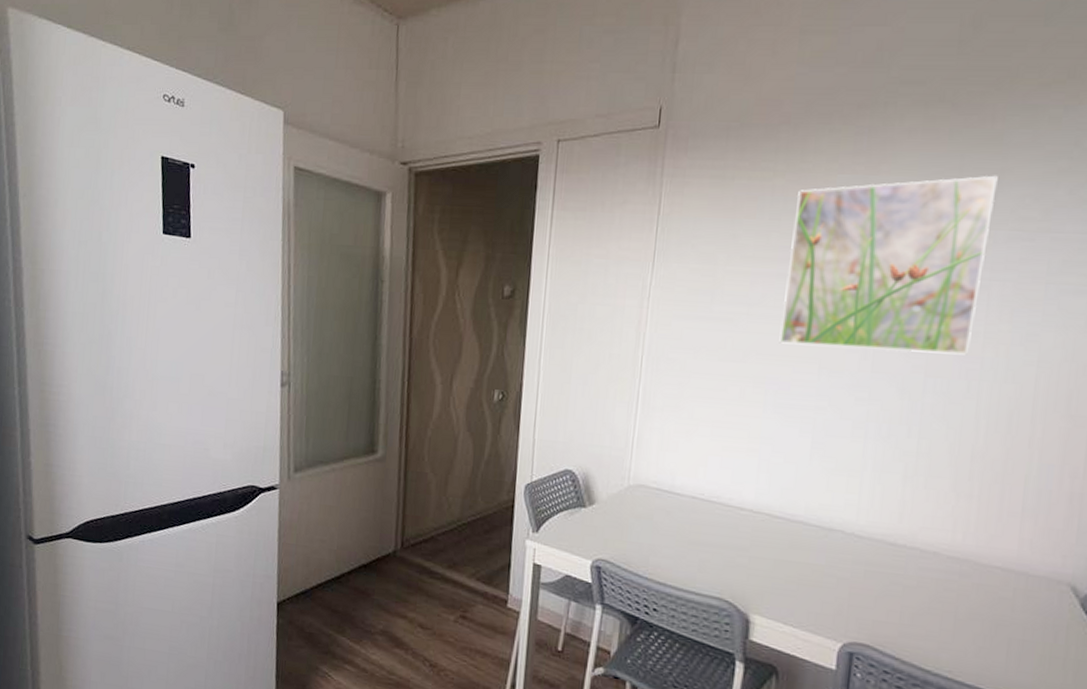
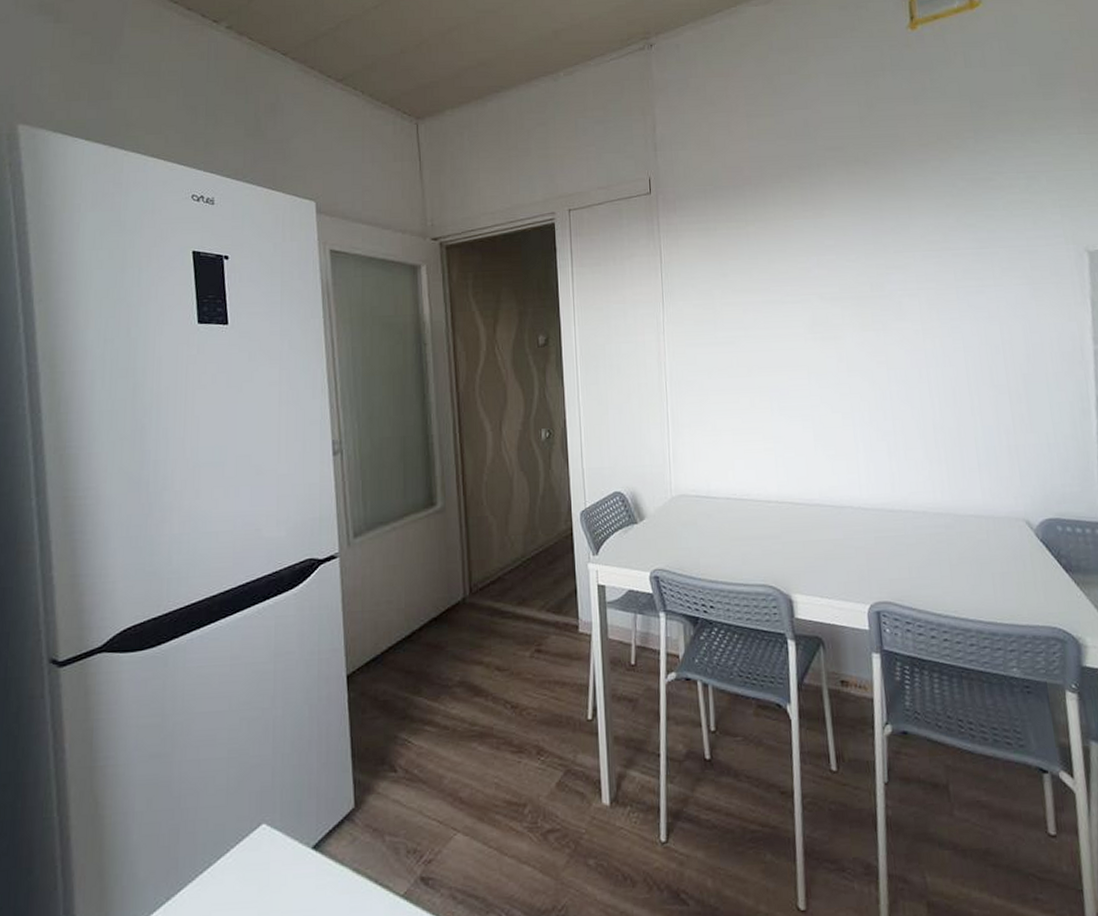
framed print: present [779,175,998,355] -> none [767,211,914,357]

